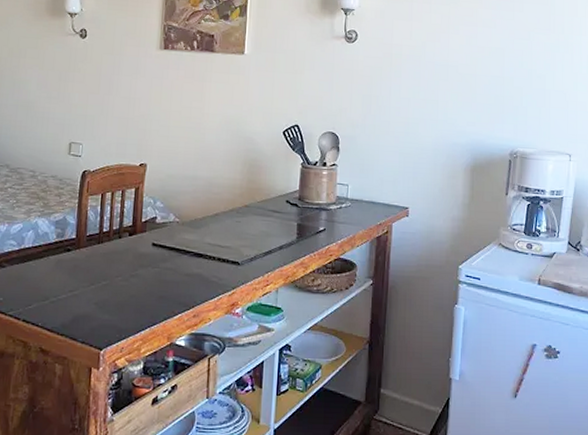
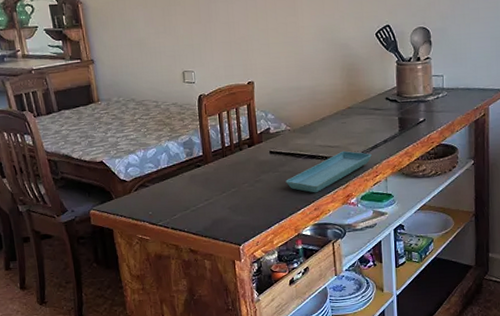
saucer: none [165,252,264,297] -> present [285,150,372,193]

